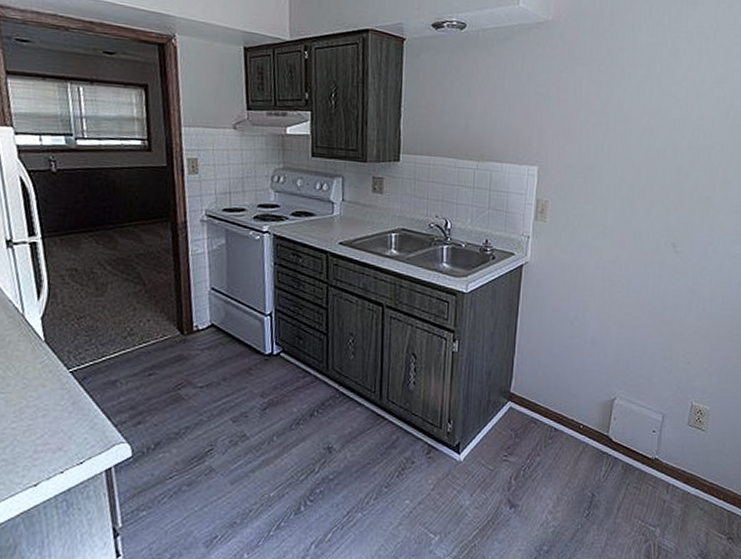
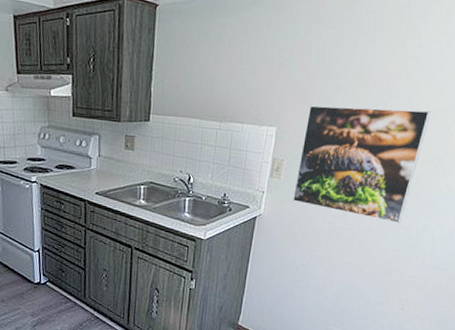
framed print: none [560,143,693,267] -> present [292,105,431,223]

